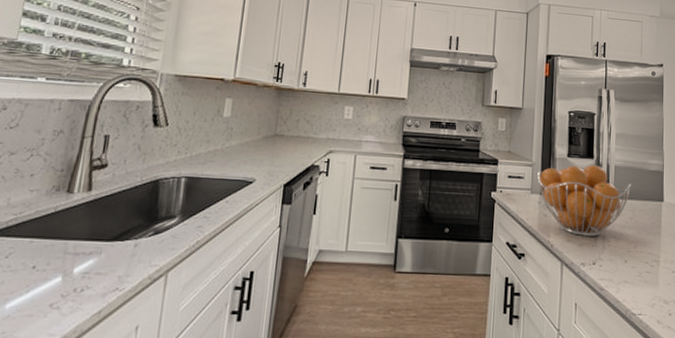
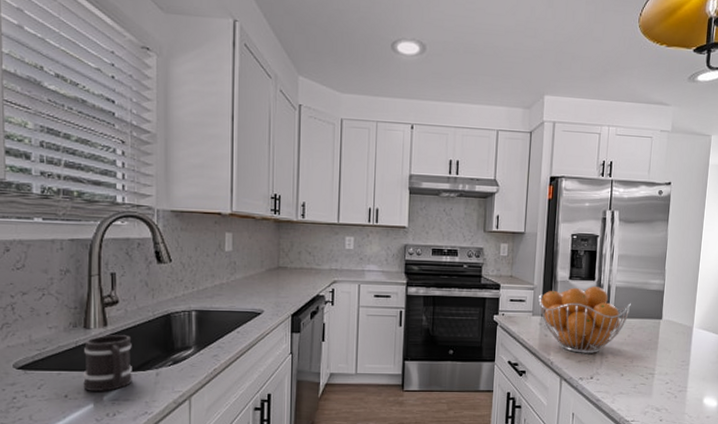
mug: none [54,200,114,263] -> present [83,335,132,391]

